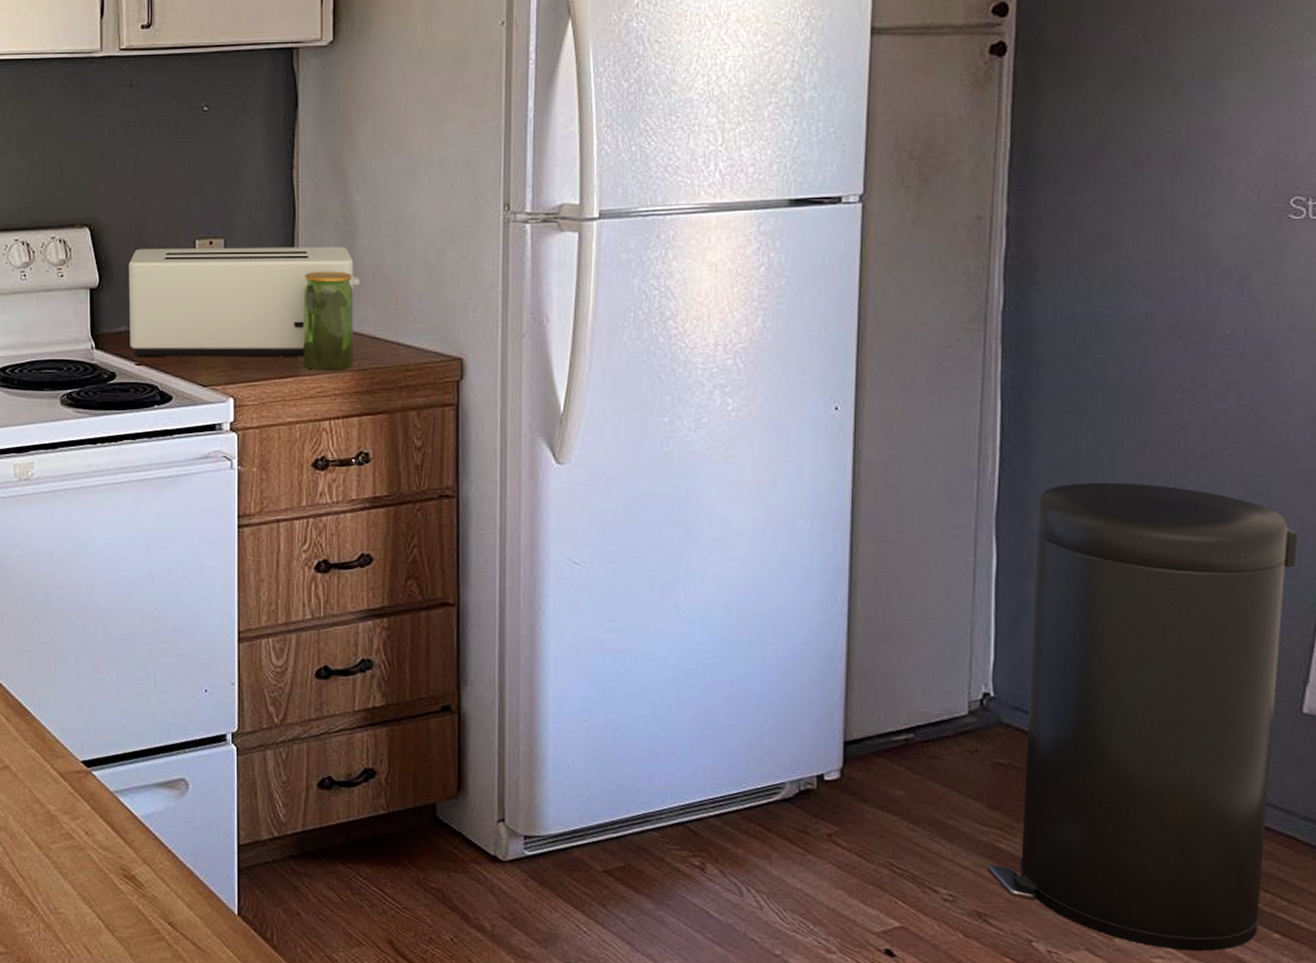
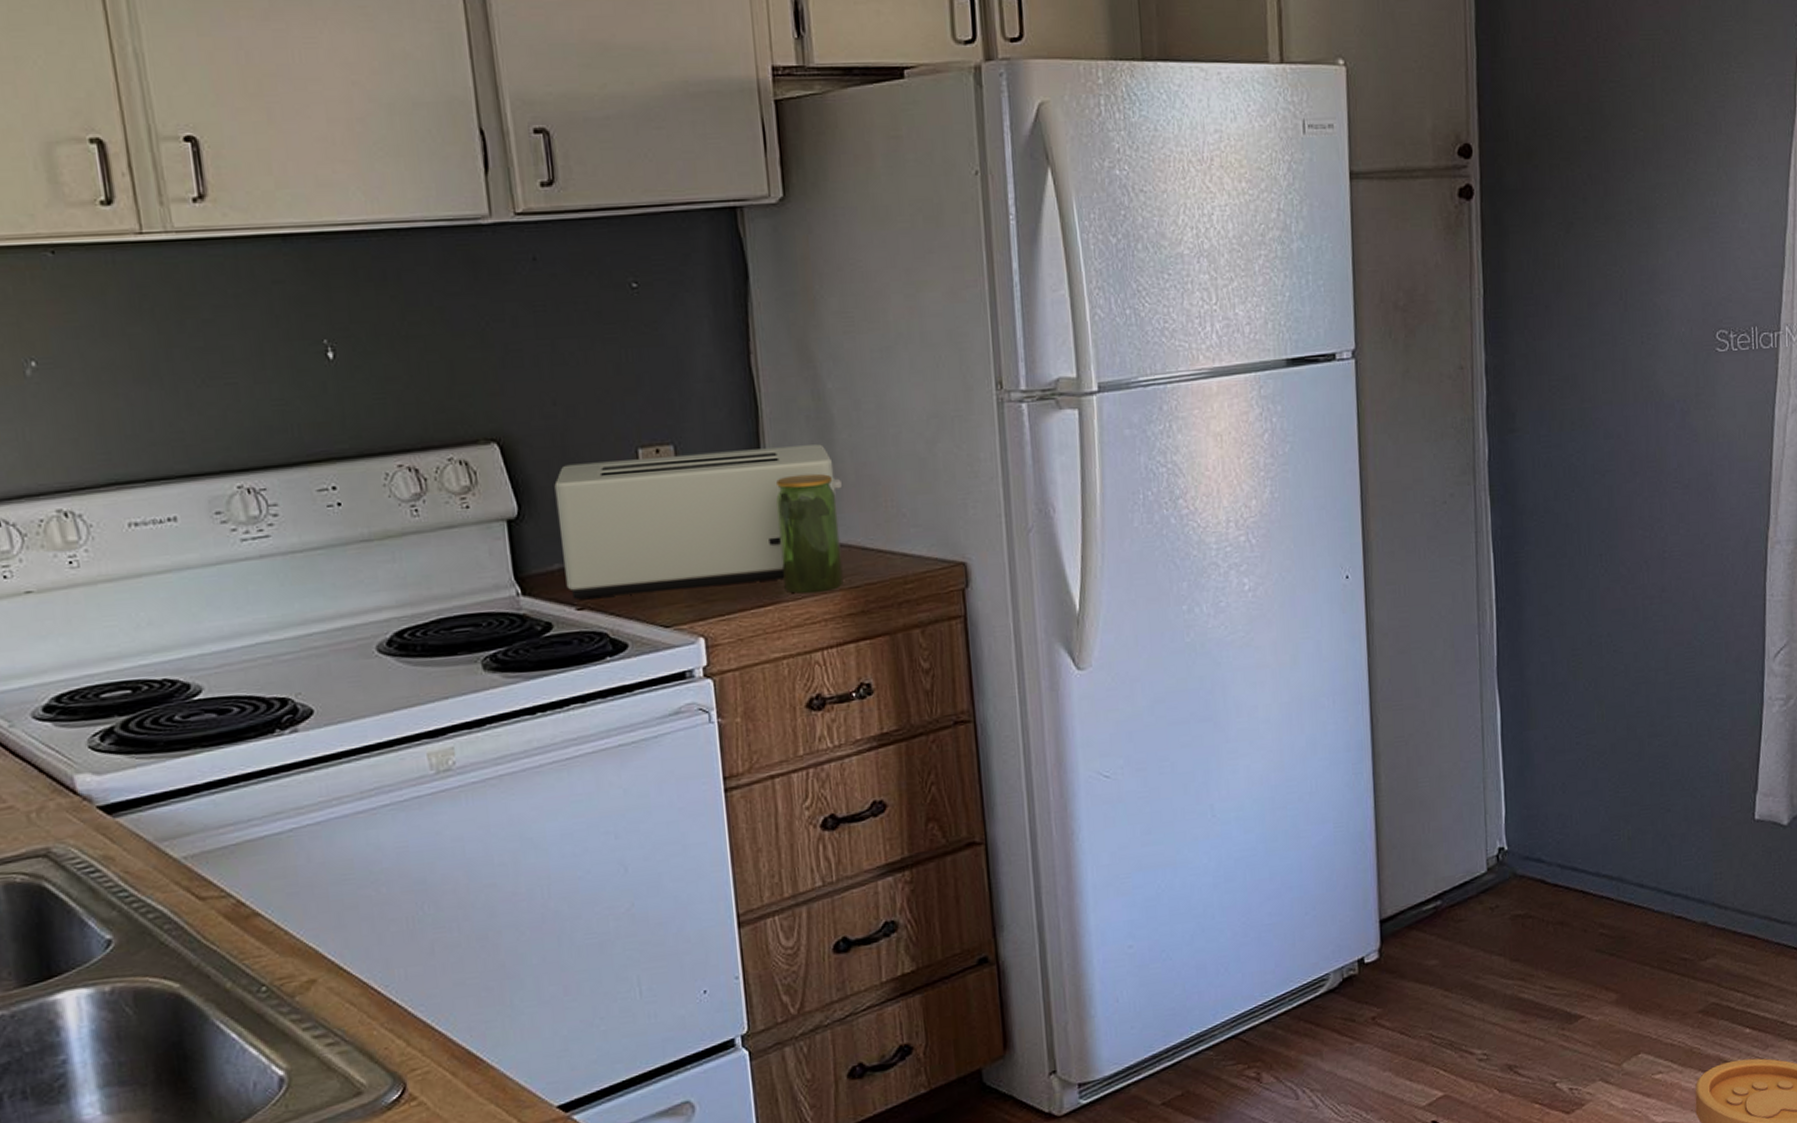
pedal bin: present [987,482,1299,951] -> none [1513,620,1743,1064]

